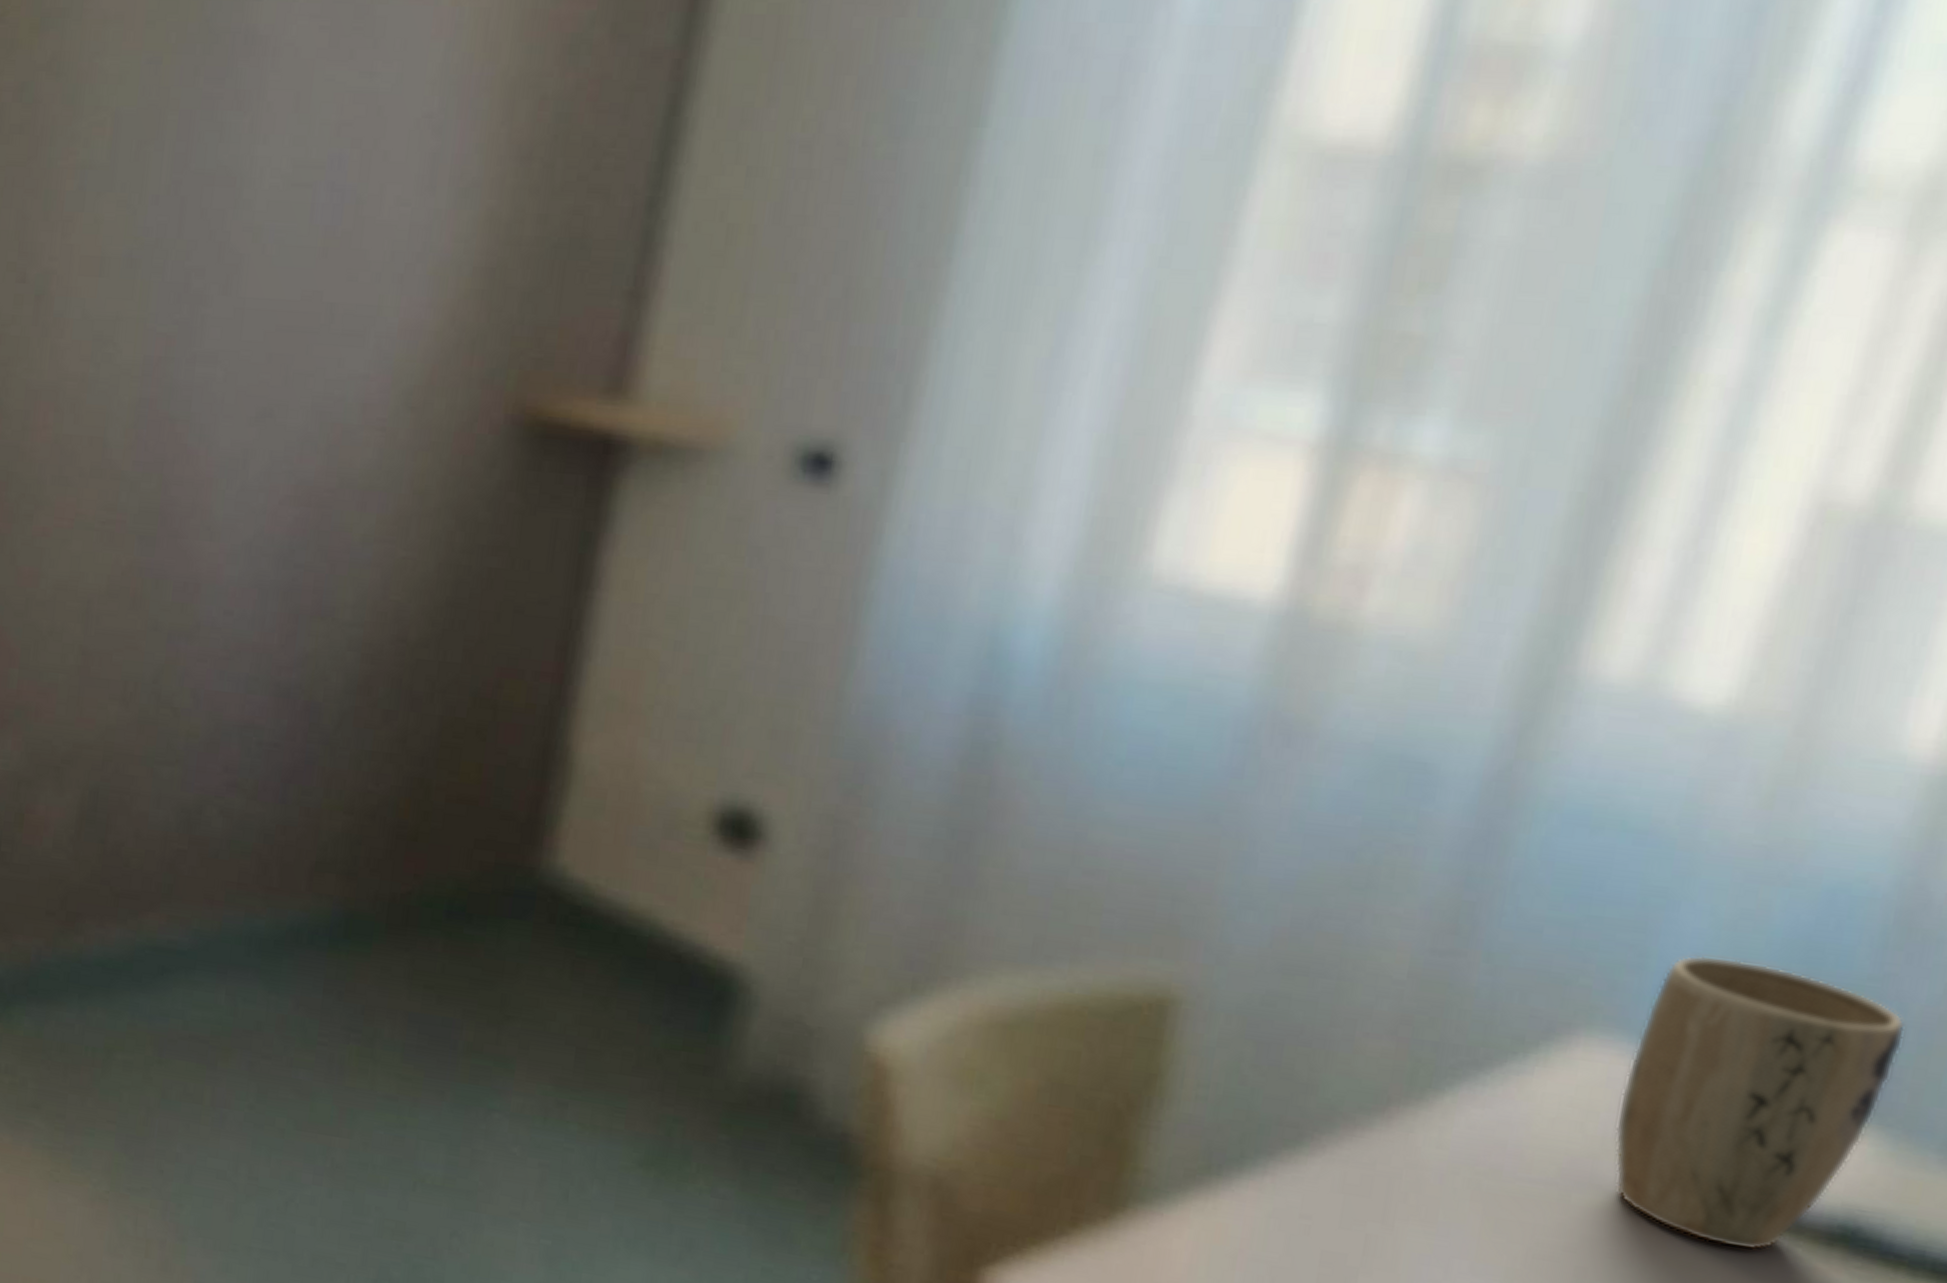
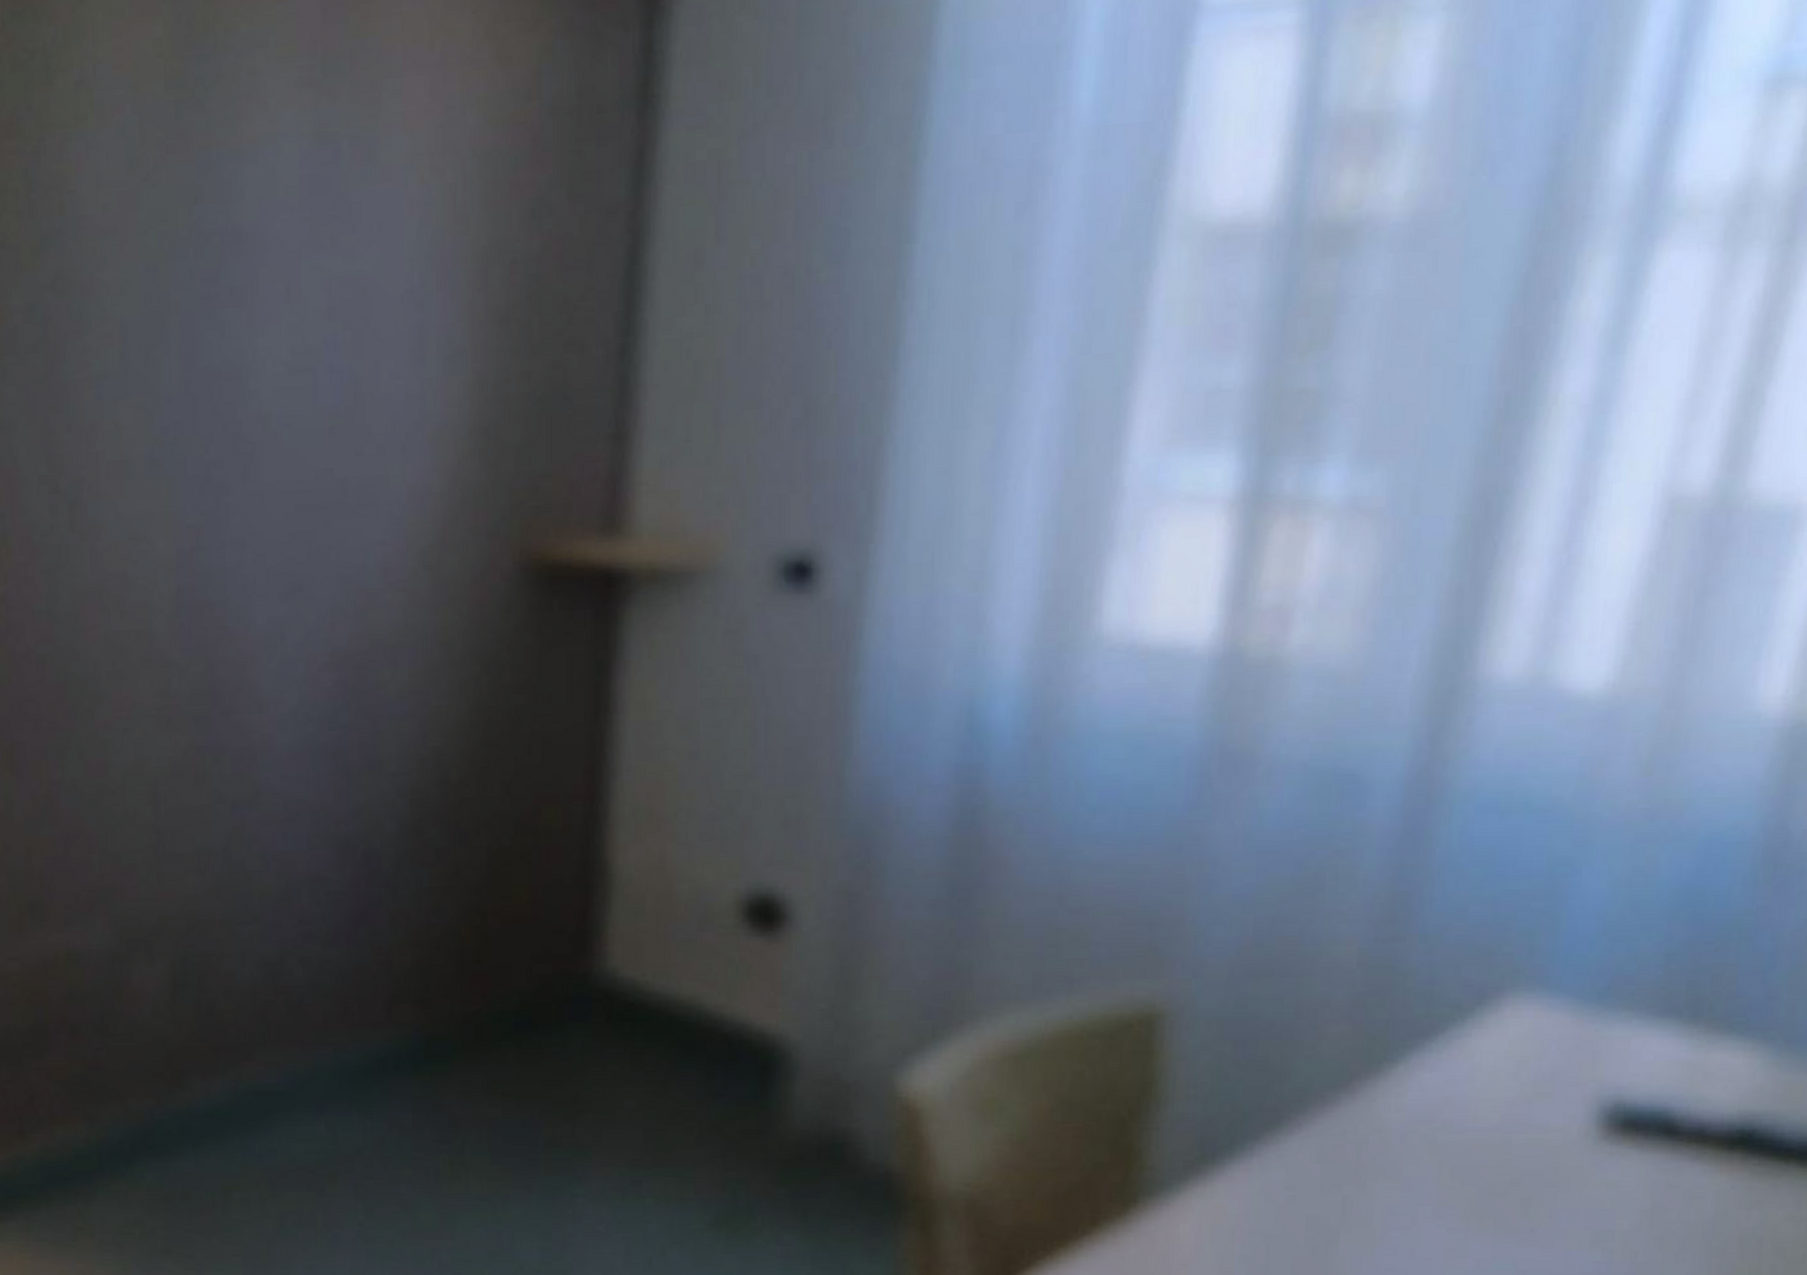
plant pot: present [1614,955,1906,1251] -> none [1544,911,1779,1163]

